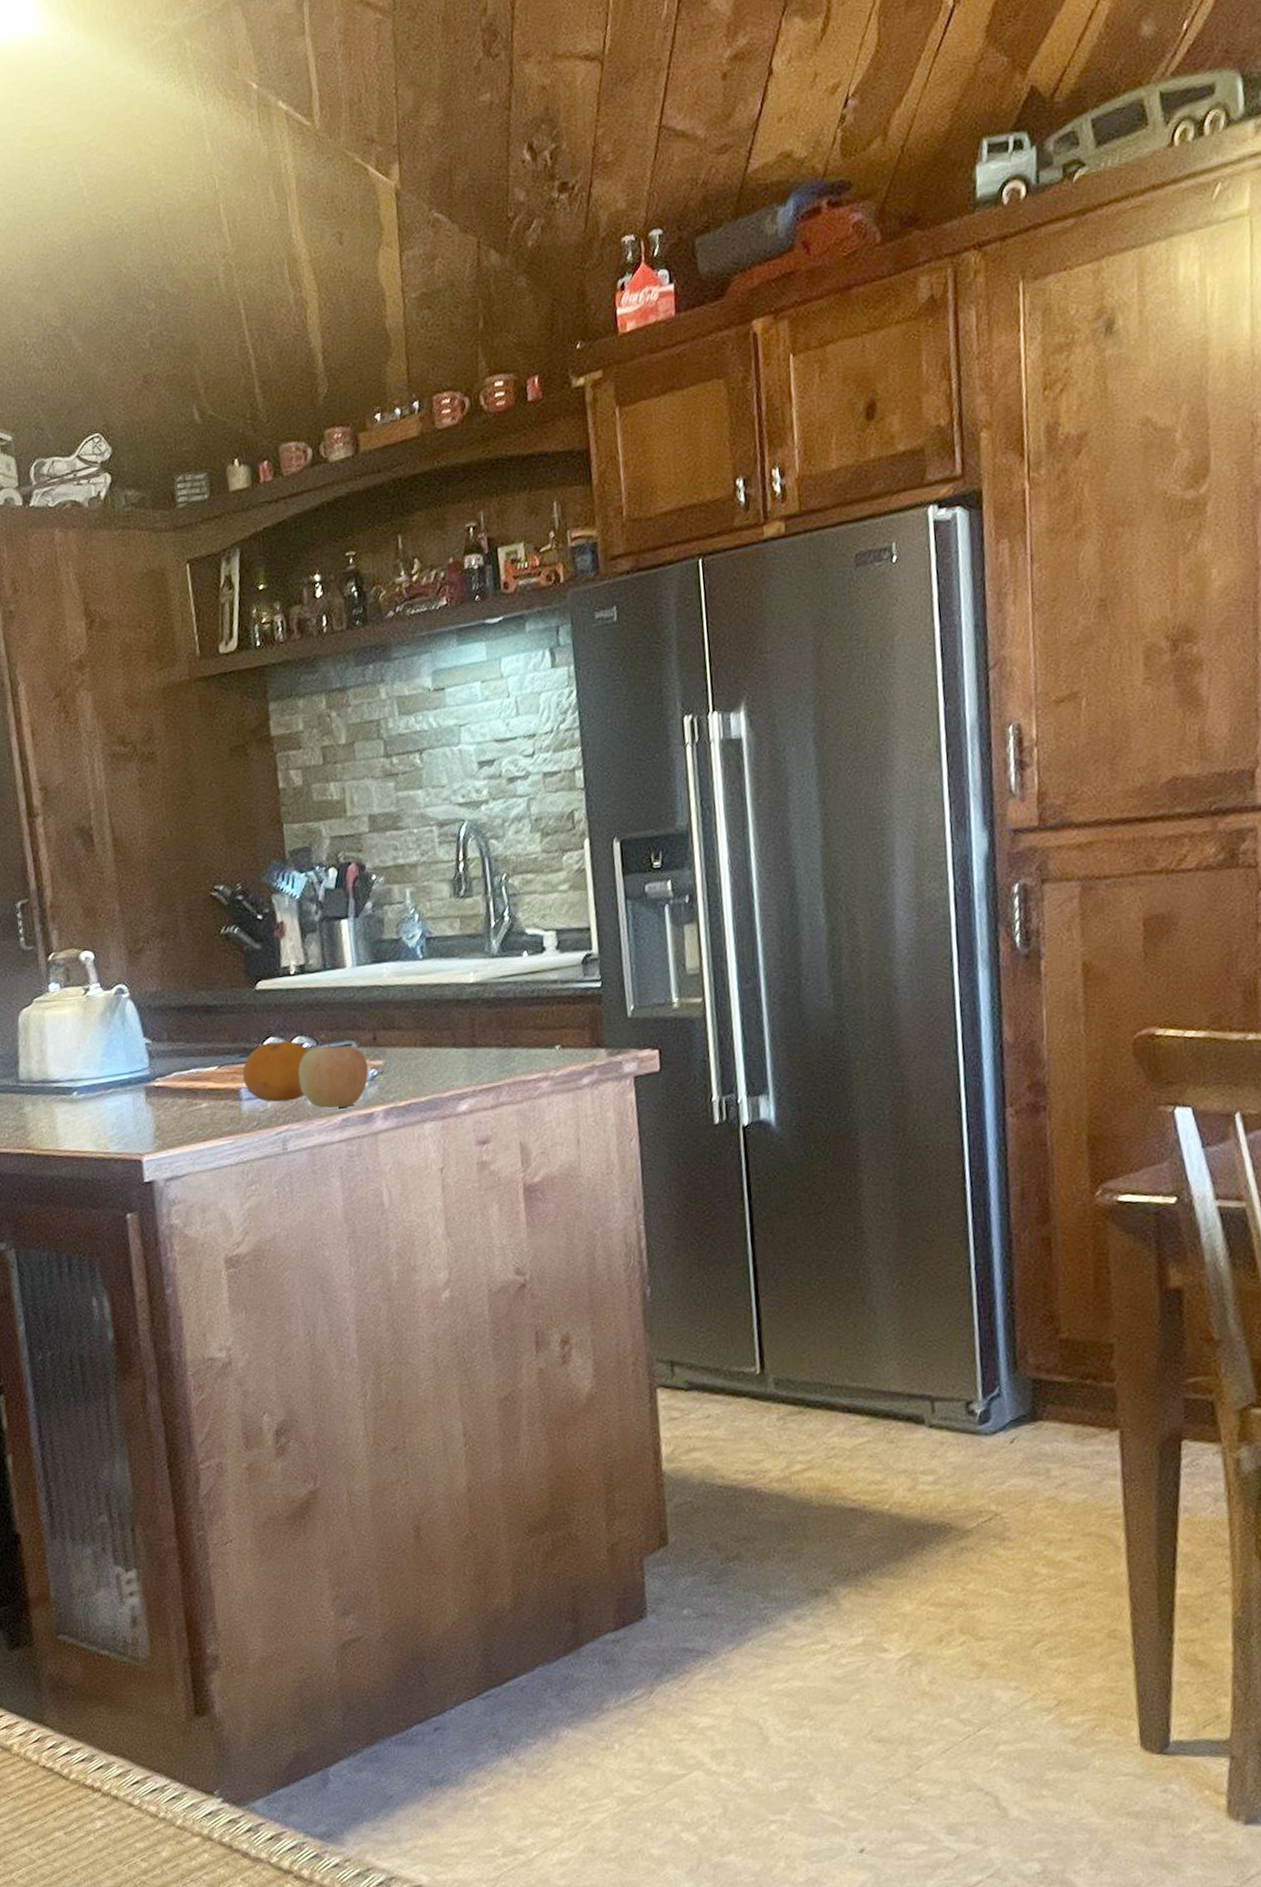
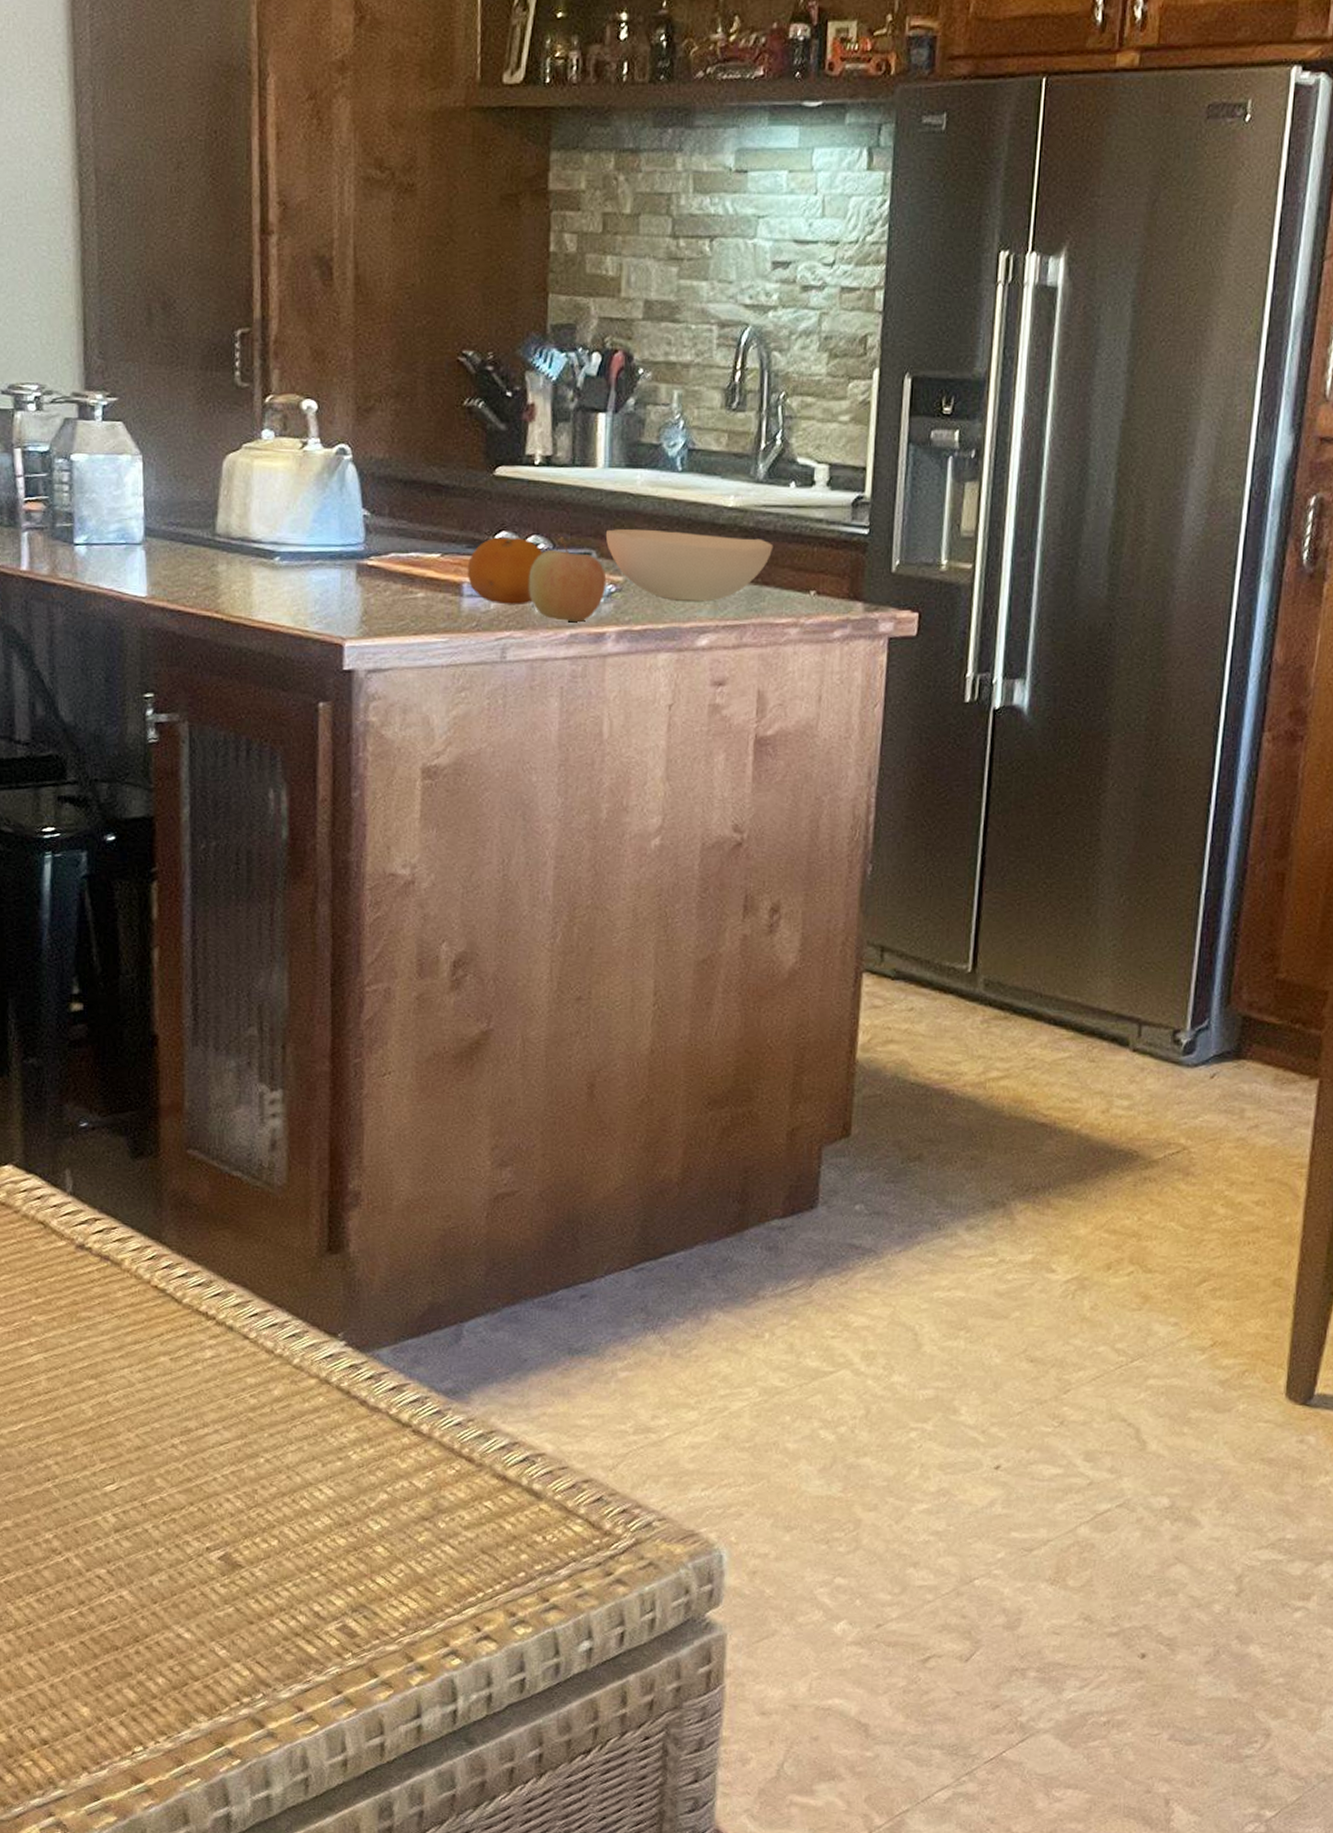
bowl: none [361,1006,516,1075] -> present [605,528,773,602]

